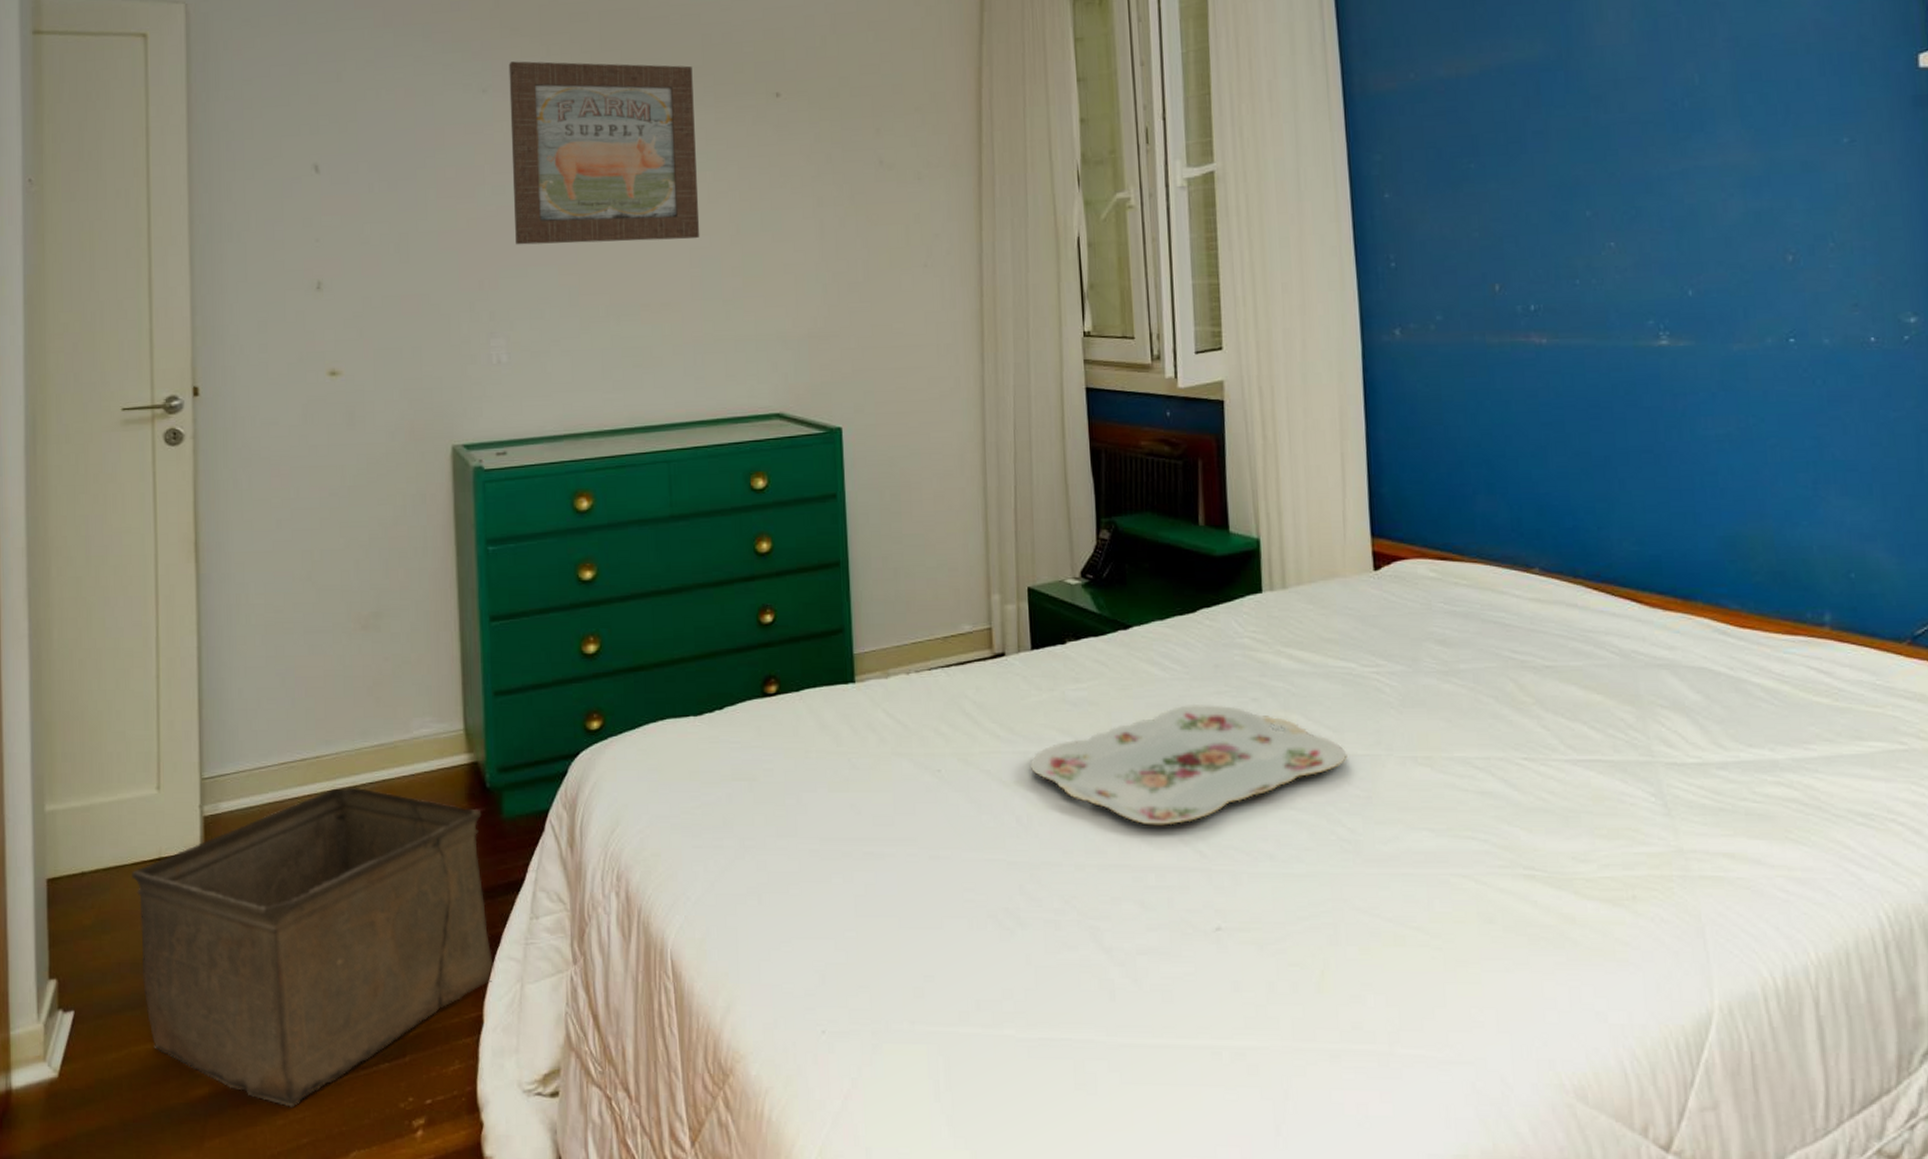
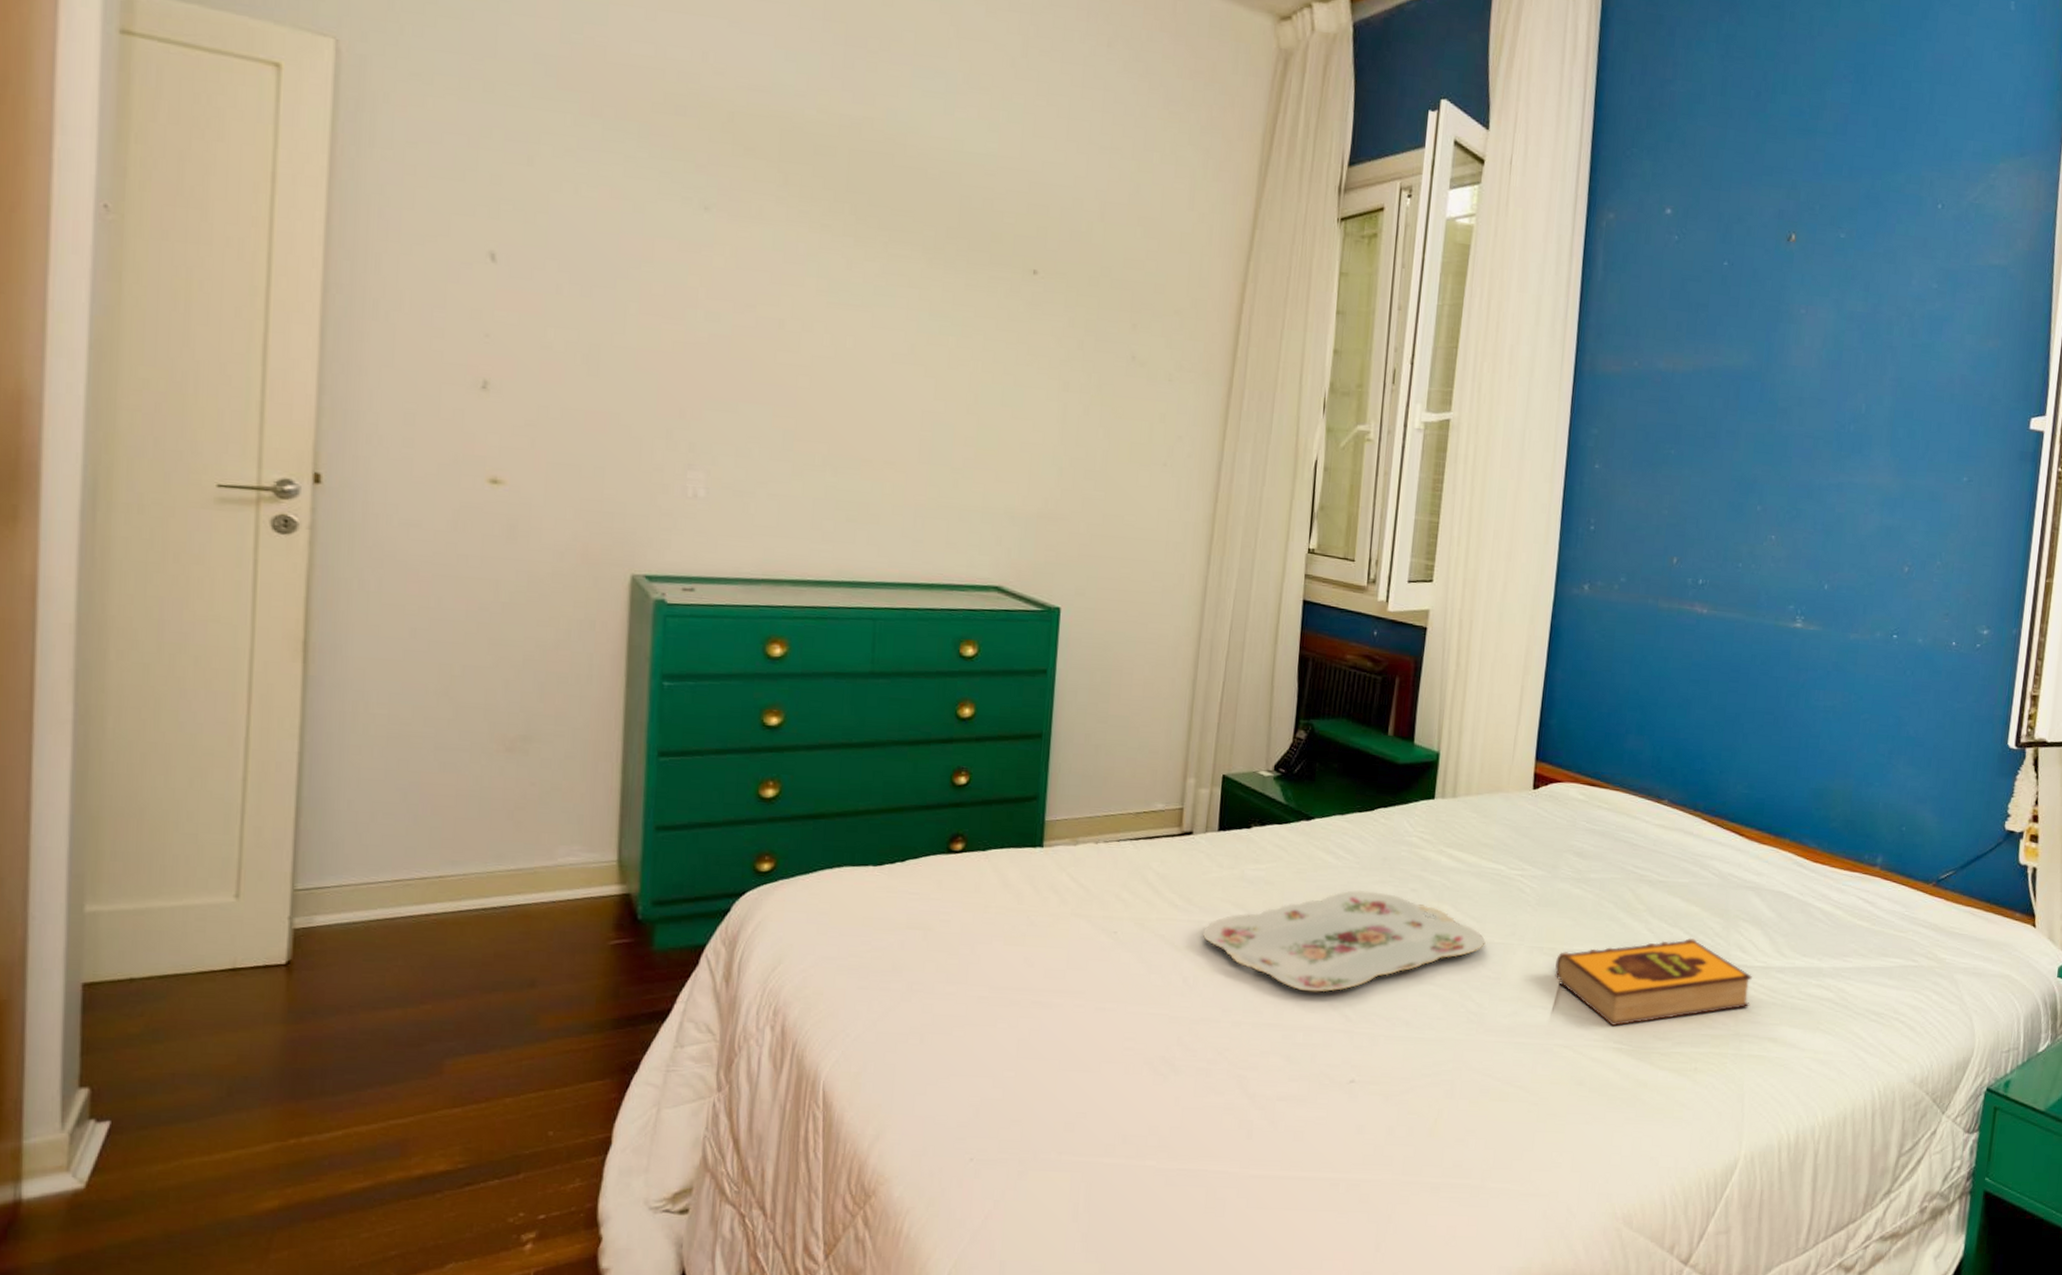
storage bin: present [132,787,494,1107] -> none [196,909,630,1221]
wall art: present [508,61,700,245] -> none [727,183,946,403]
hardback book: none [1435,732,1691,847] -> present [1555,937,1752,1026]

